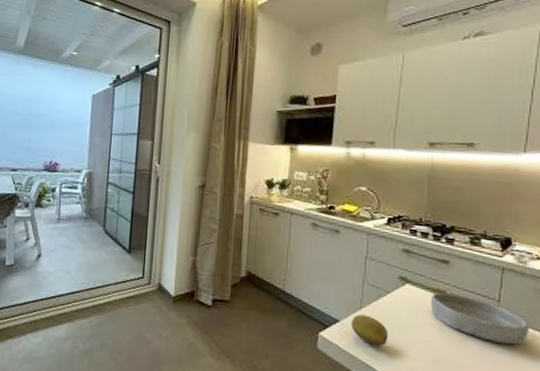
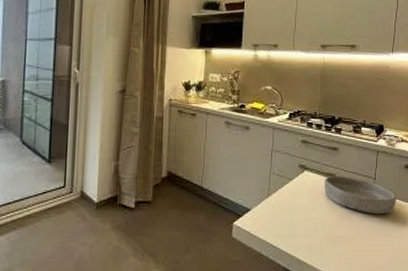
fruit: present [351,314,389,347] -> none [261,202,291,229]

